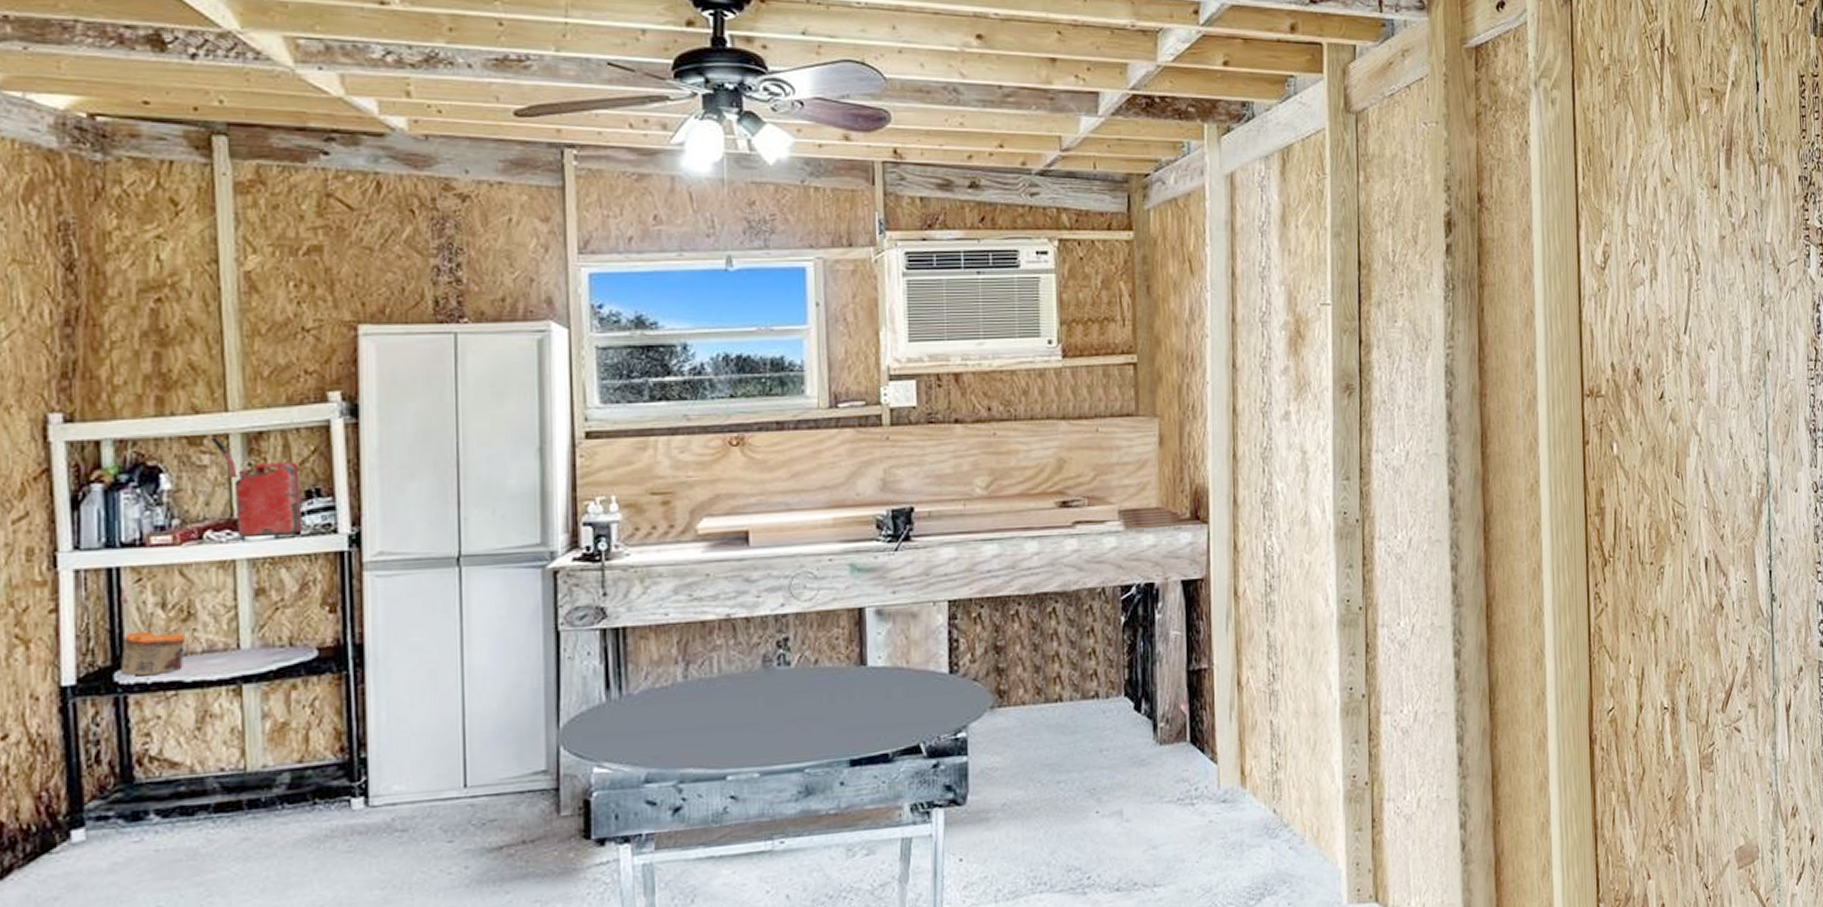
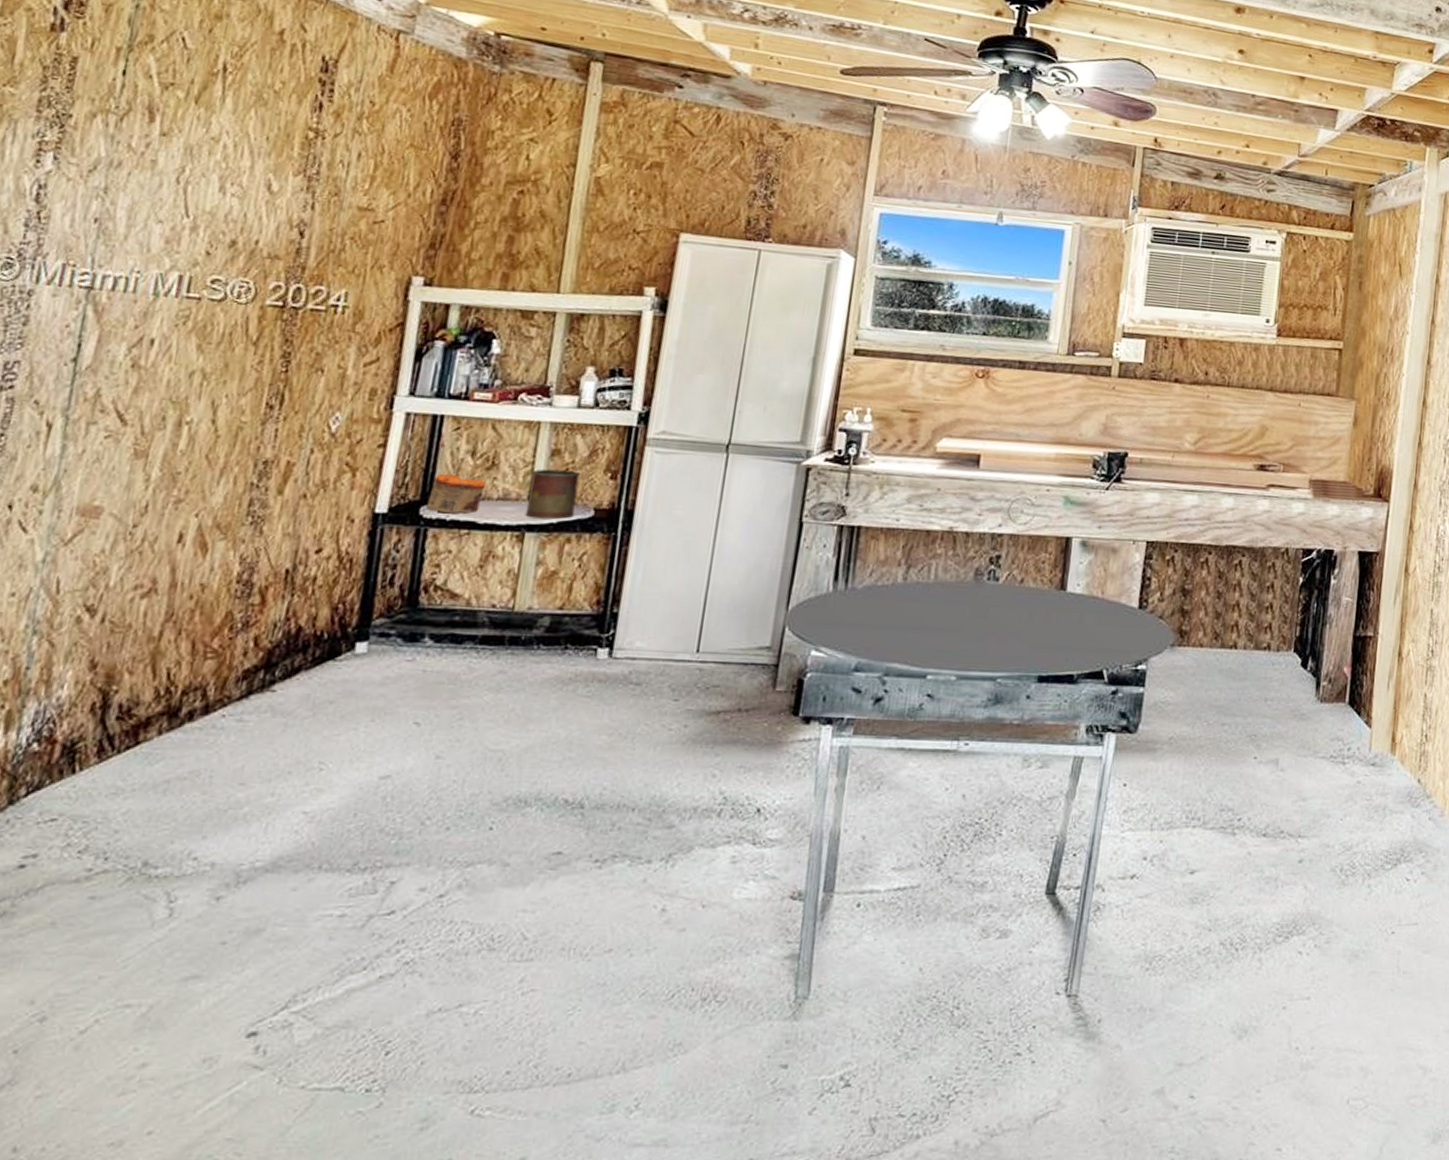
jerry can: present [211,437,302,537] -> none [541,313,609,407]
paint can: none [235,609,296,668] -> present [525,469,580,520]

